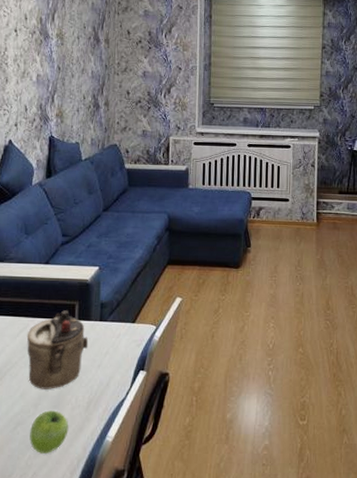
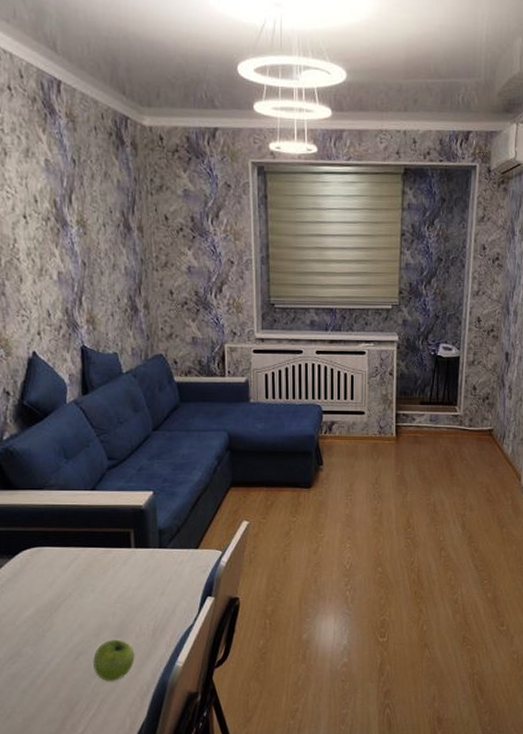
teapot: present [26,310,89,389] -> none [78,538,149,620]

